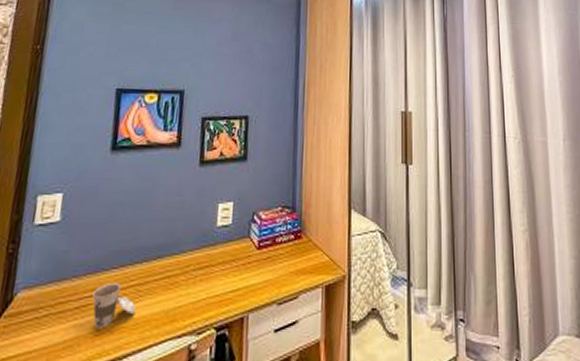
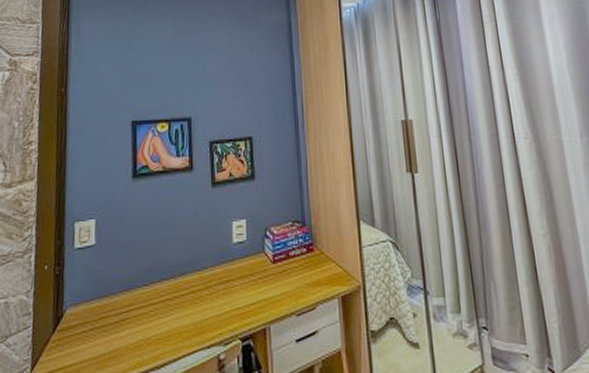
cup: present [92,283,136,329] -> none [129,299,168,341]

